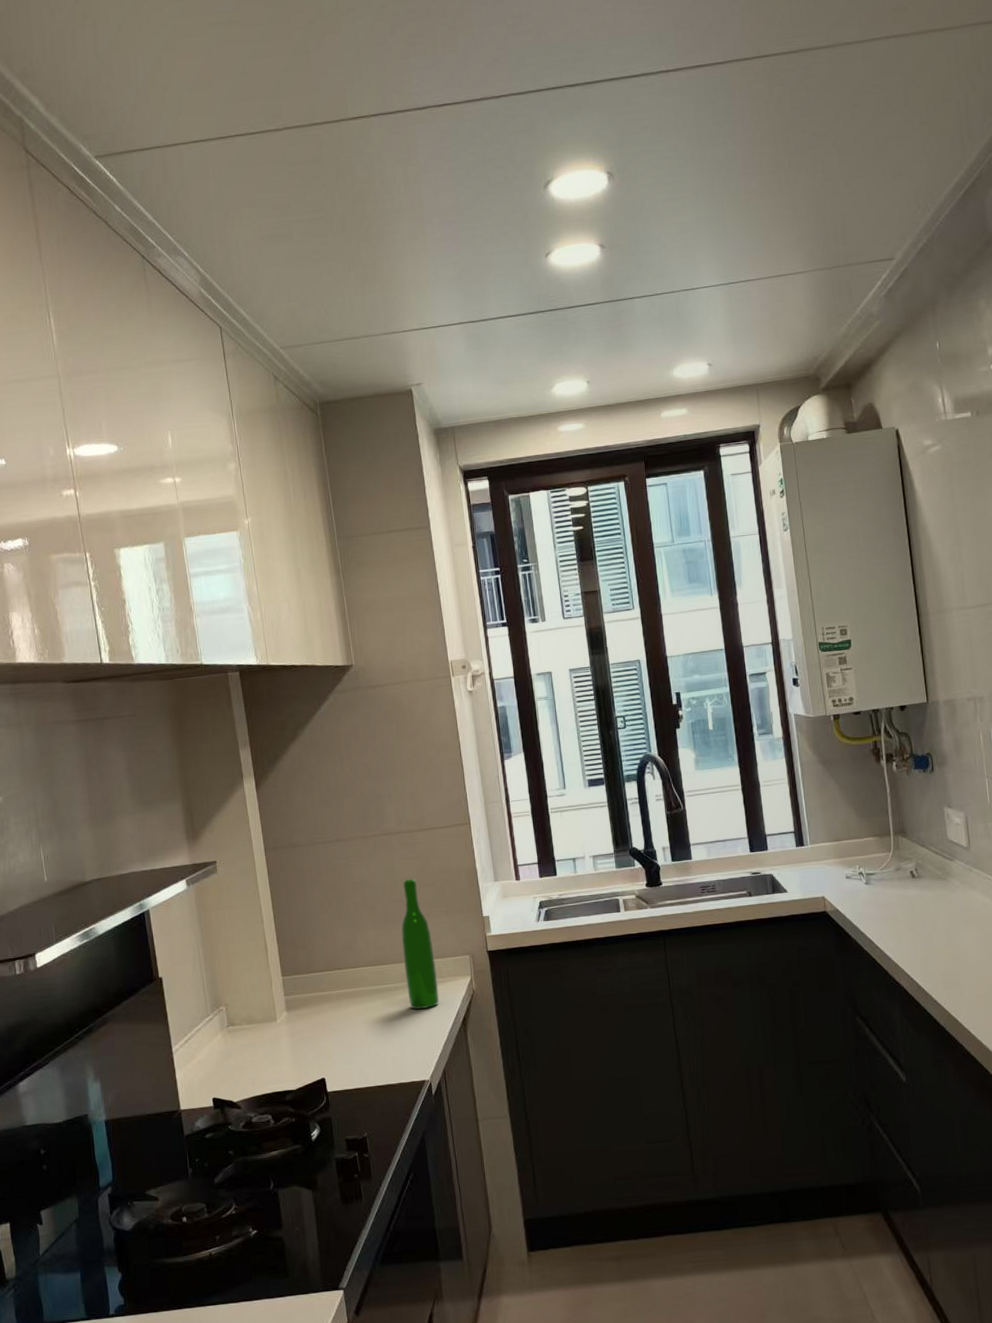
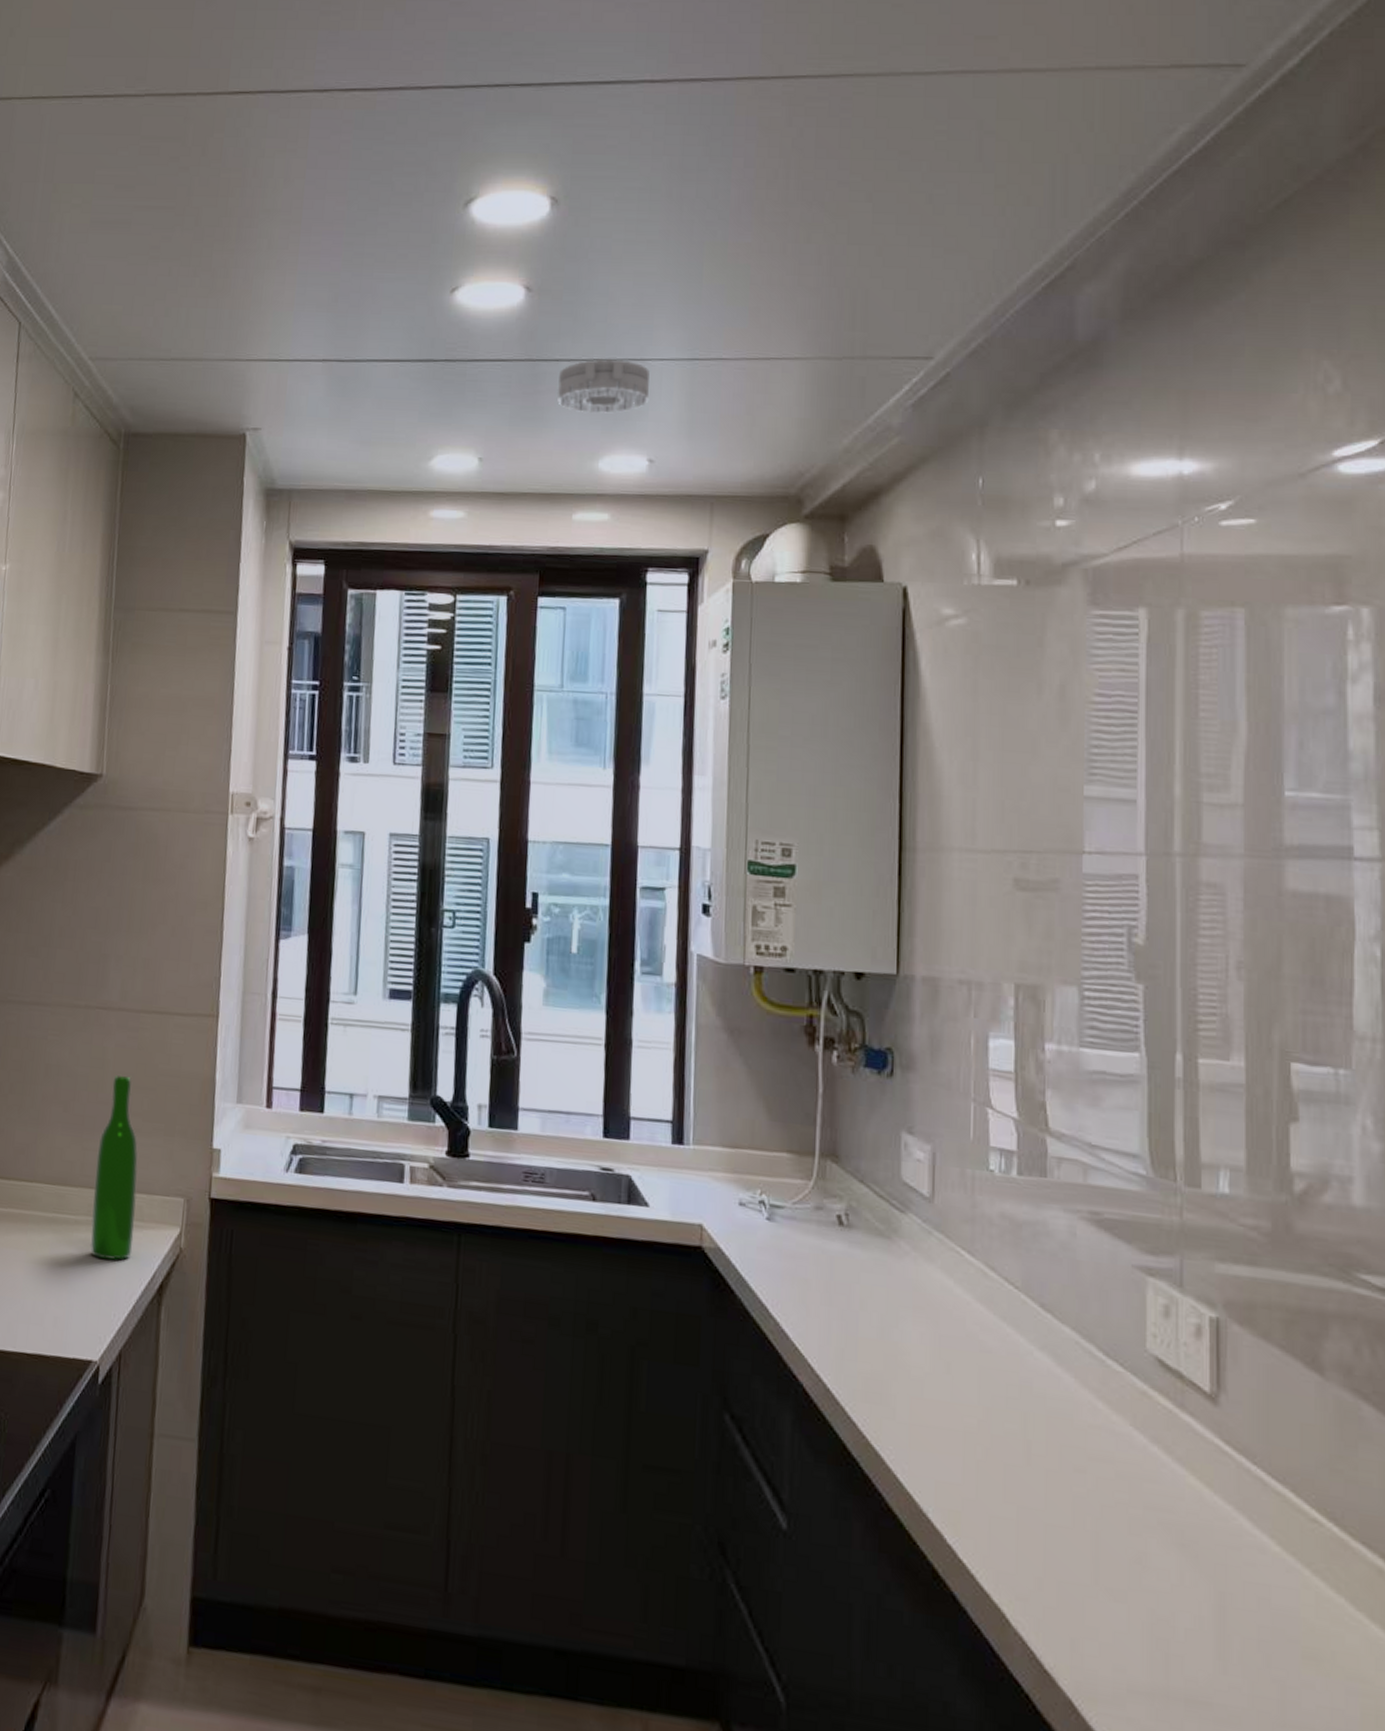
smoke detector: none [635,291,702,336] -> present [557,358,650,413]

